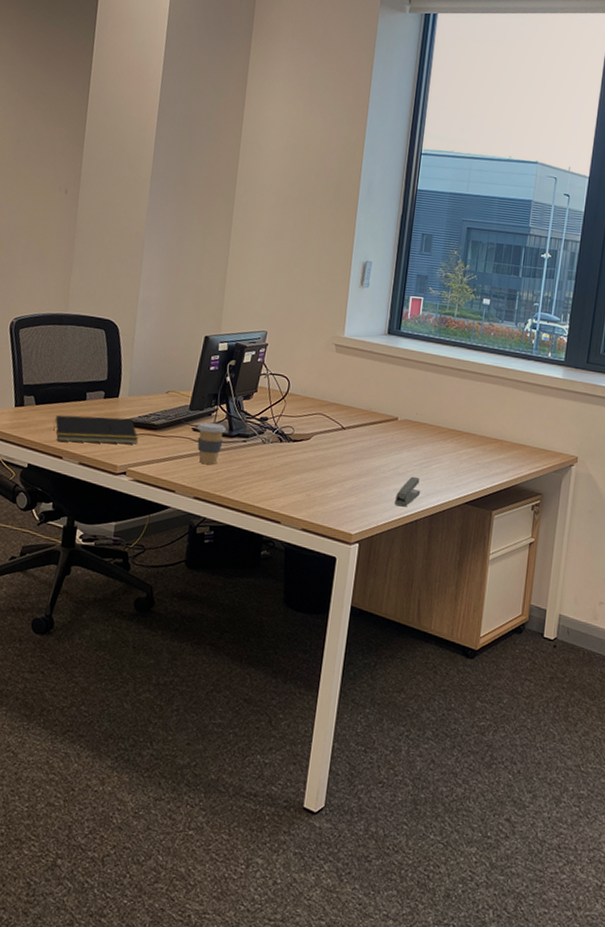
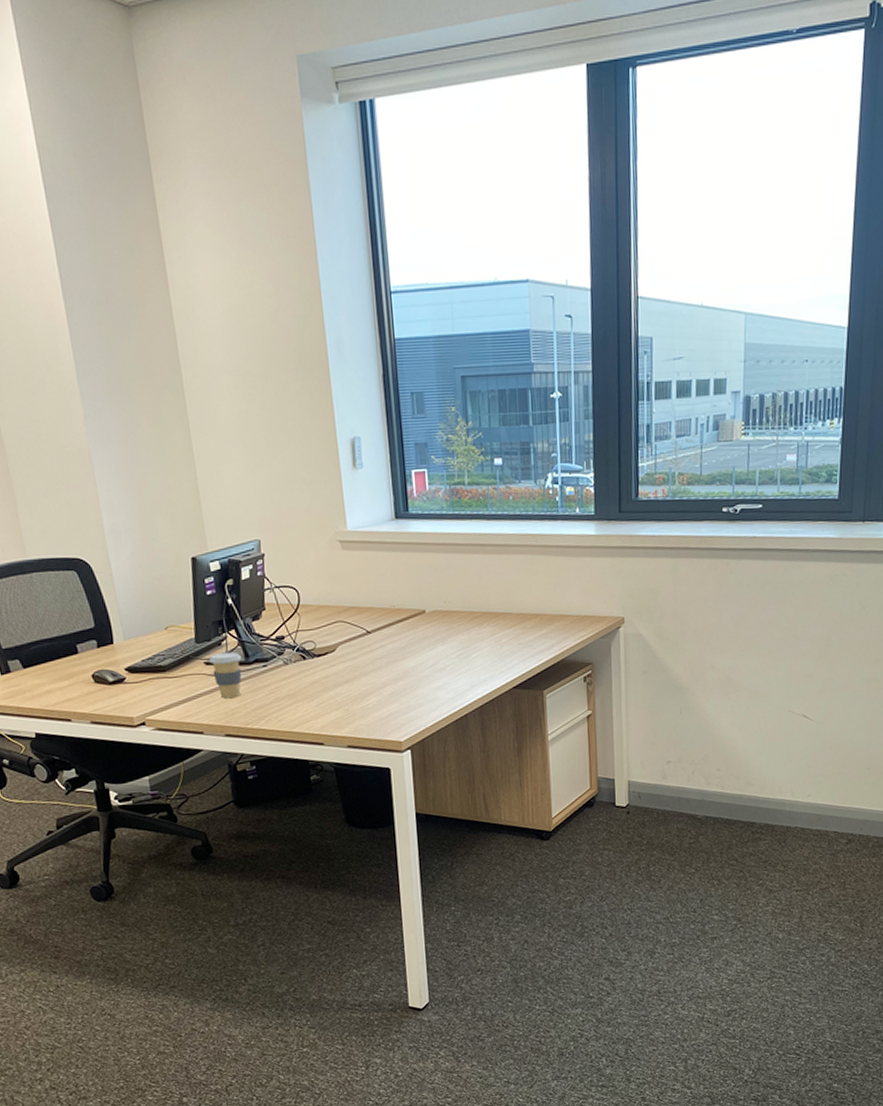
notepad: present [53,415,138,445] -> none [50,663,148,704]
stapler: present [395,476,421,507] -> none [439,669,465,704]

